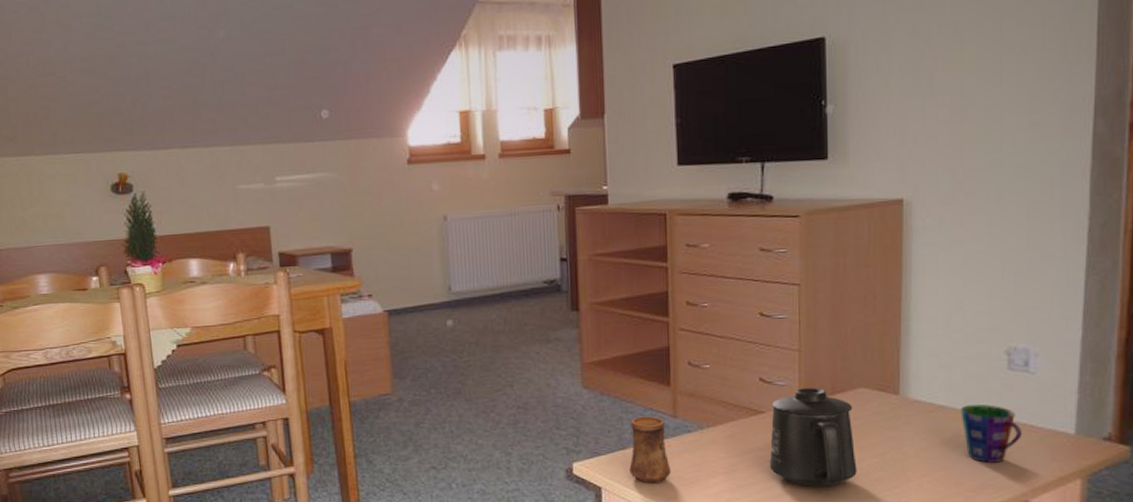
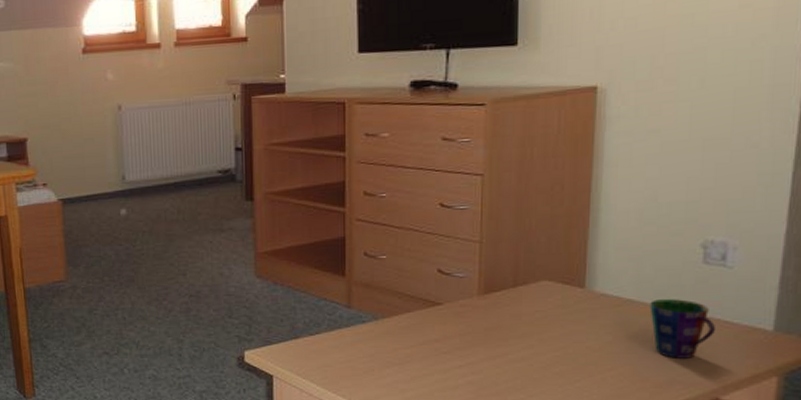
cup: present [629,416,671,484] -> none [302,306,344,373]
mug: present [769,388,857,487] -> none [445,280,537,379]

